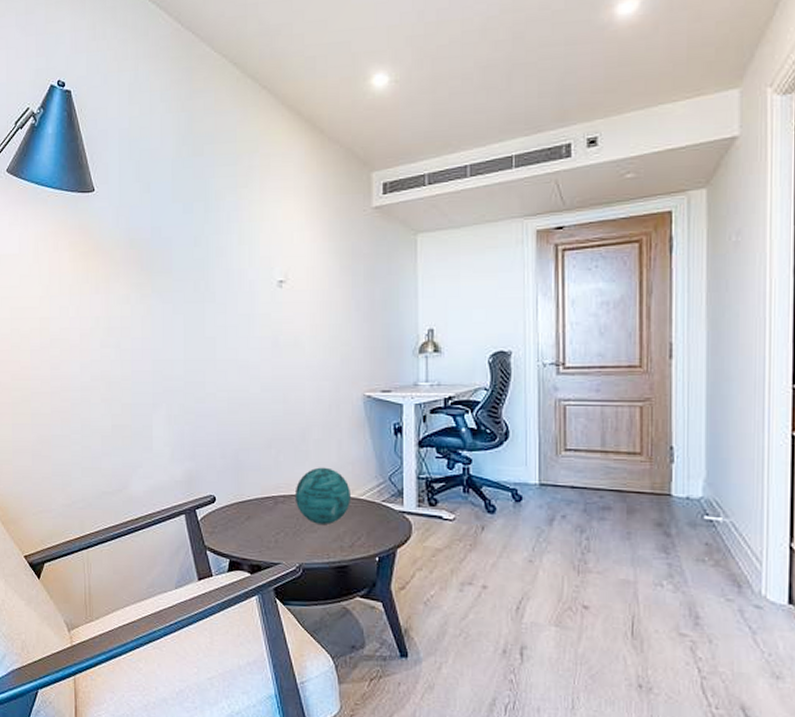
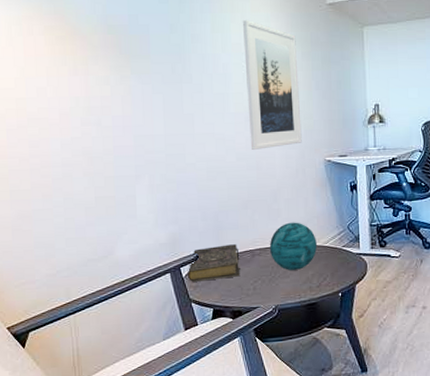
book: none [204,488,262,527] -> present [188,244,242,282]
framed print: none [274,228,337,380] -> present [243,19,302,150]

